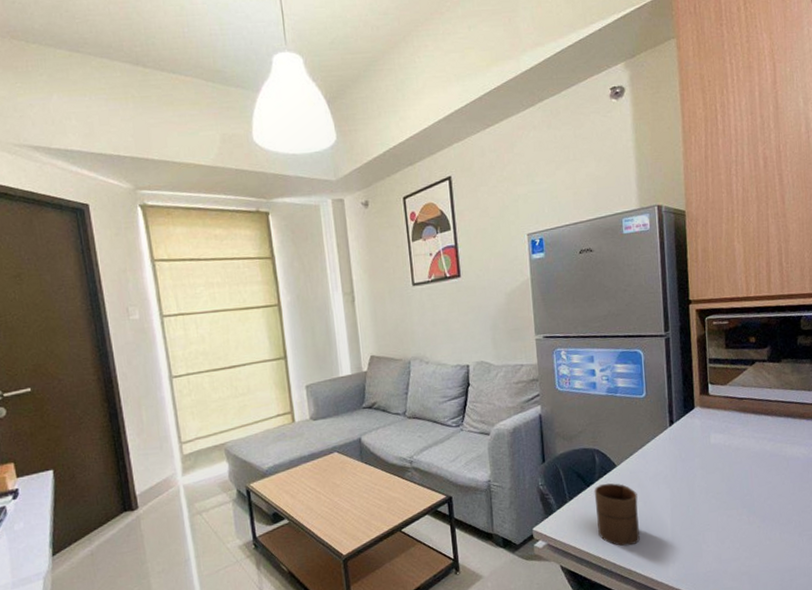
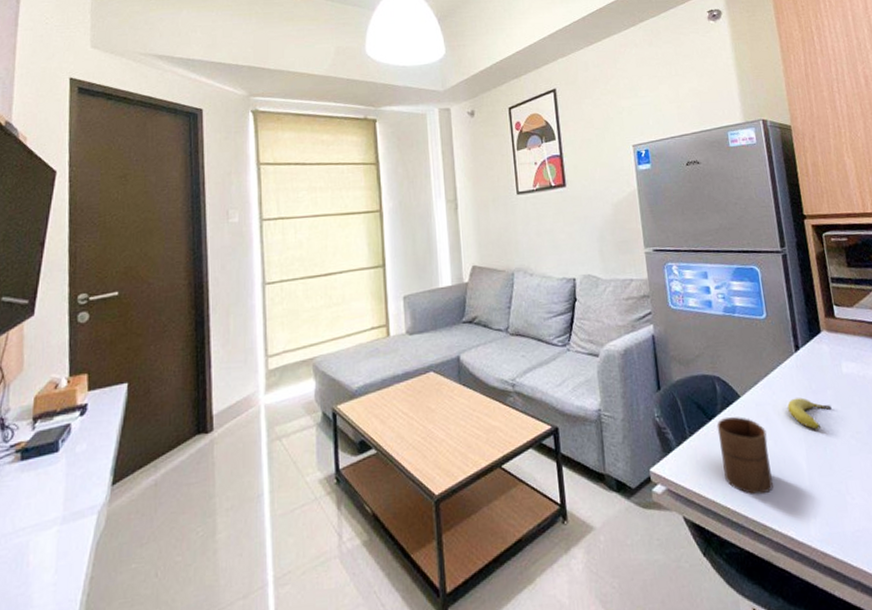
fruit: none [658,465,698,492] -> present [787,397,832,430]

